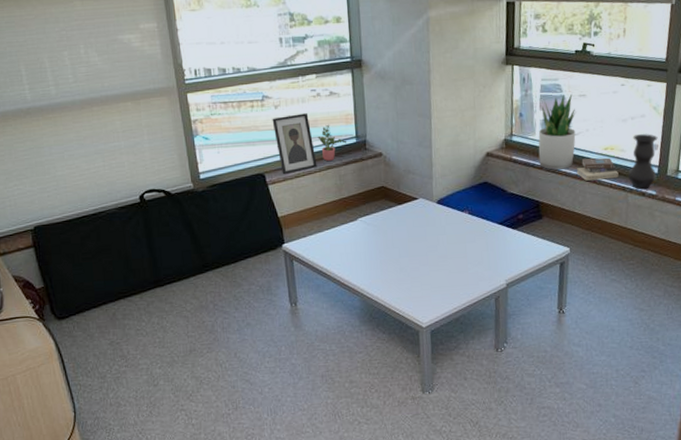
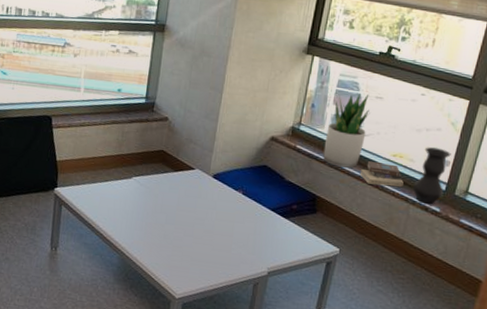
picture frame: present [272,113,317,175] -> none [68,65,104,122]
potted plant: present [318,124,346,161] -> none [109,80,136,116]

